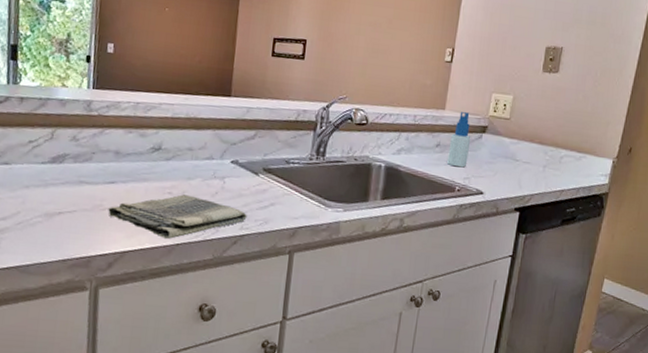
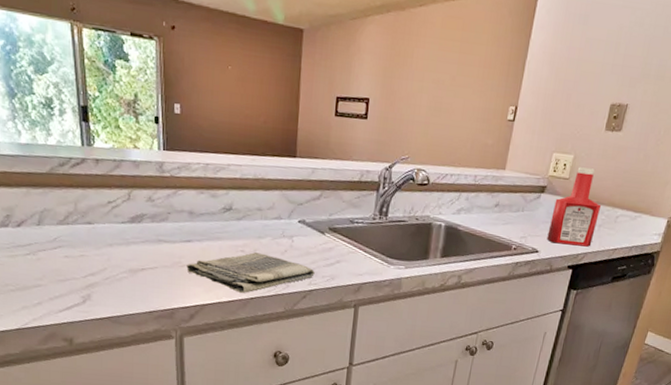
spray bottle: present [447,112,471,168] -> none [505,172,530,227]
ketchup bottle: none [491,107,545,188] -> present [547,167,602,247]

